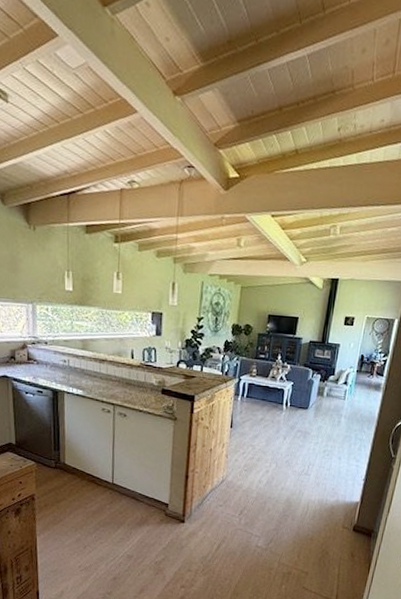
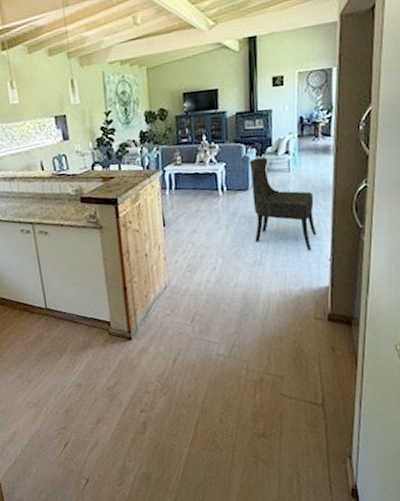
dining chair: none [306,383,361,470] -> present [249,157,317,251]

